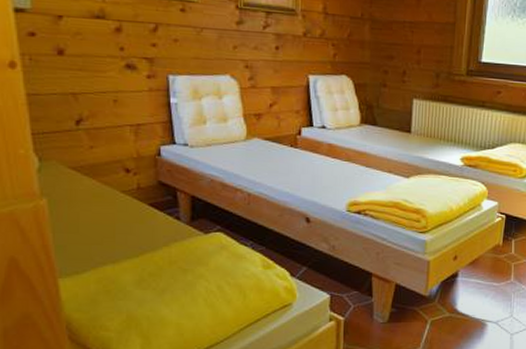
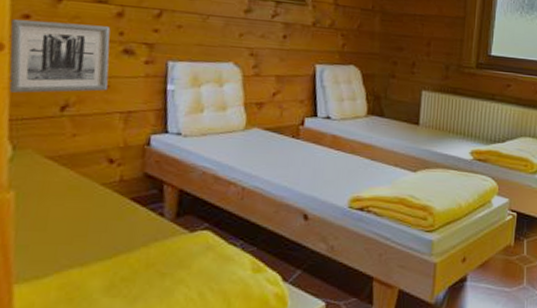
wall art: none [19,37,116,109] -> present [9,19,111,93]

